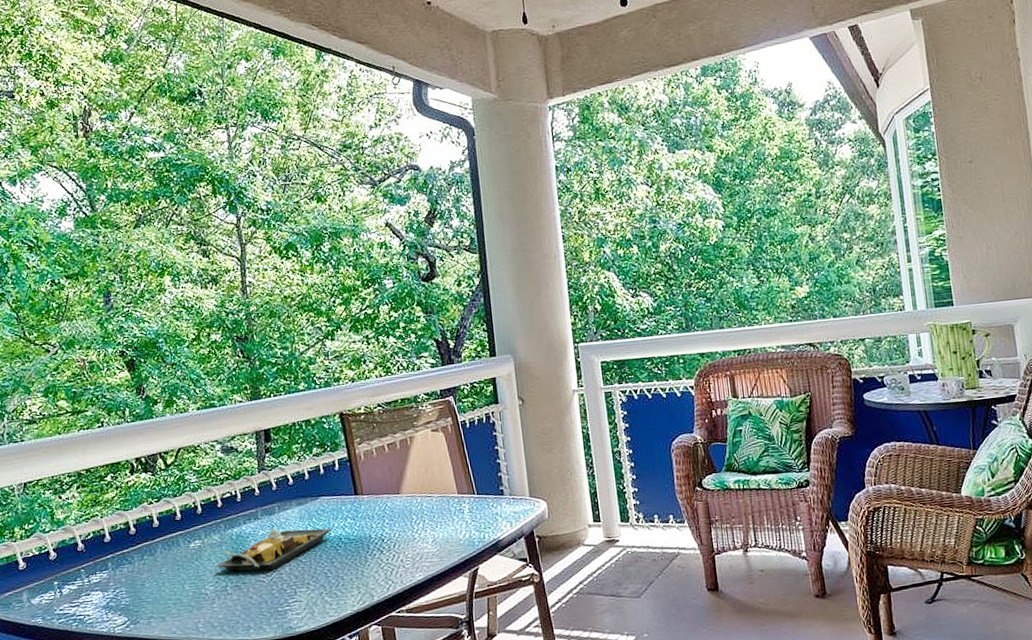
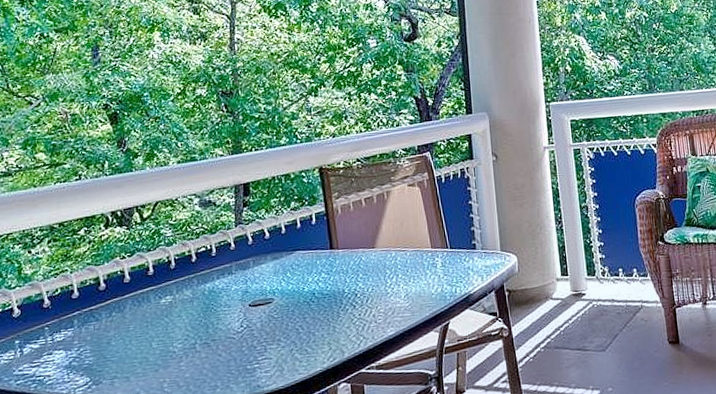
plate: present [216,528,332,572] -> none [186,283,305,328]

